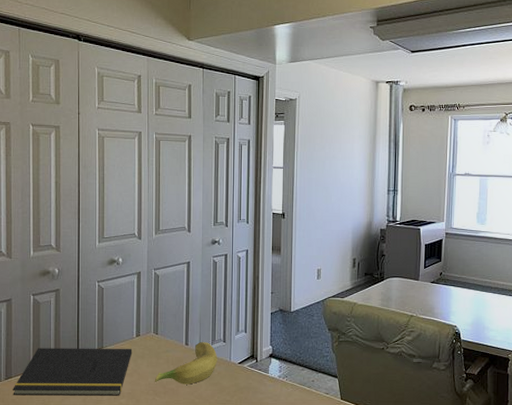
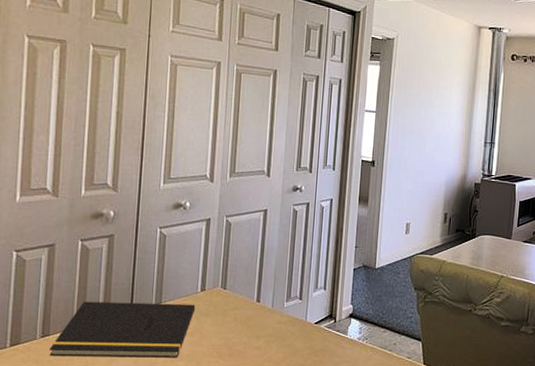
banana: present [154,342,218,385] -> none [218,299,292,346]

